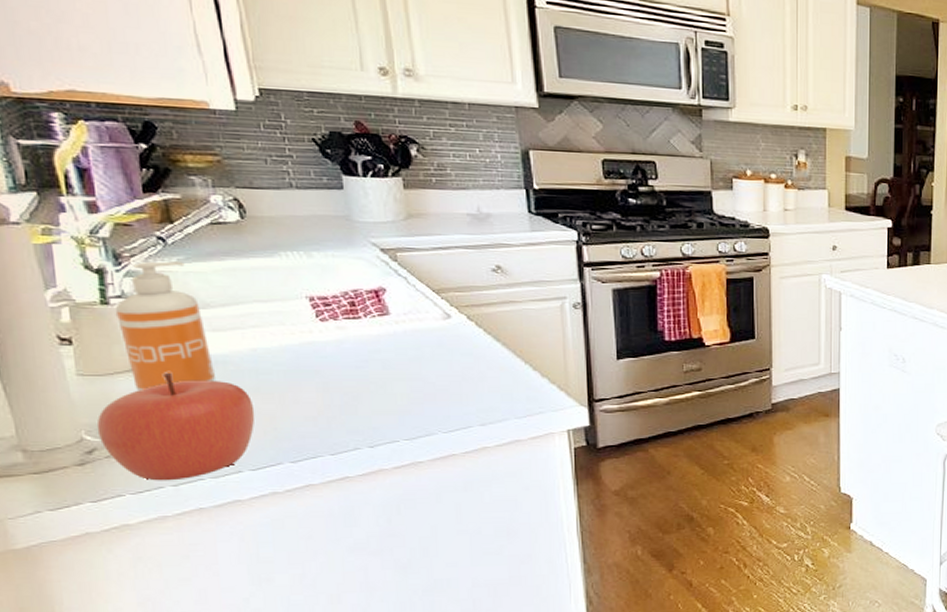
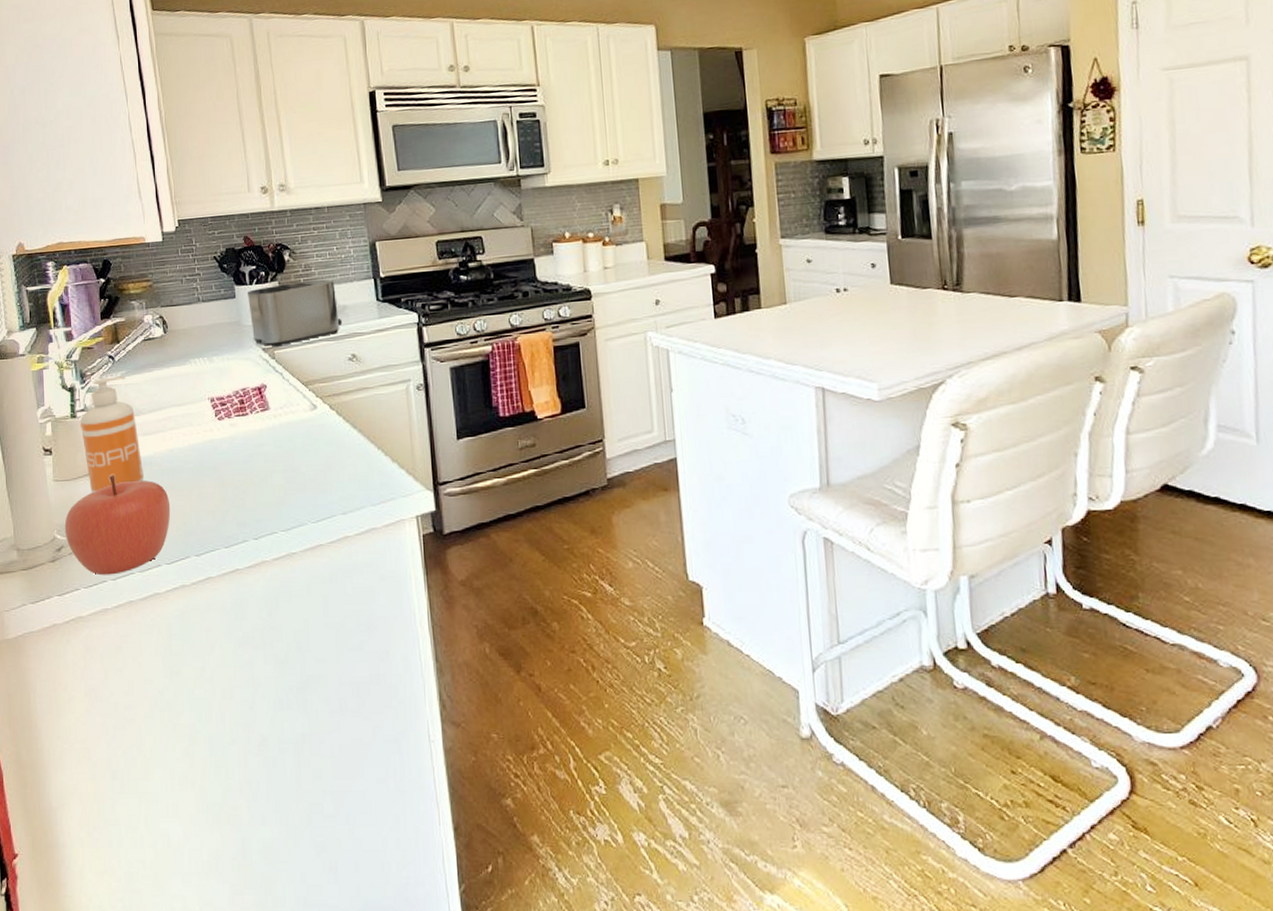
toaster: none [360,180,485,249] -> present [248,279,343,347]

